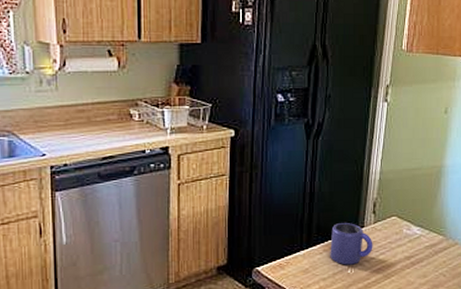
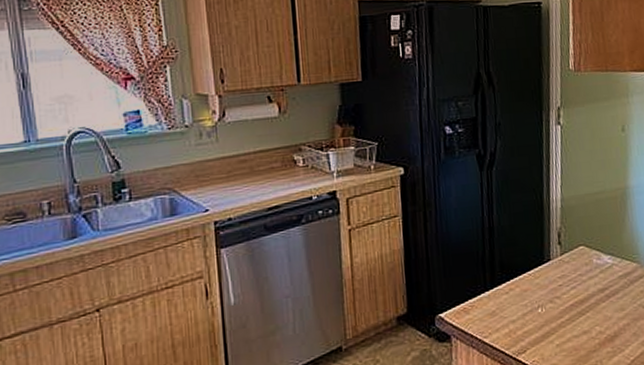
mug: present [330,223,373,265] -> none [515,257,563,304]

